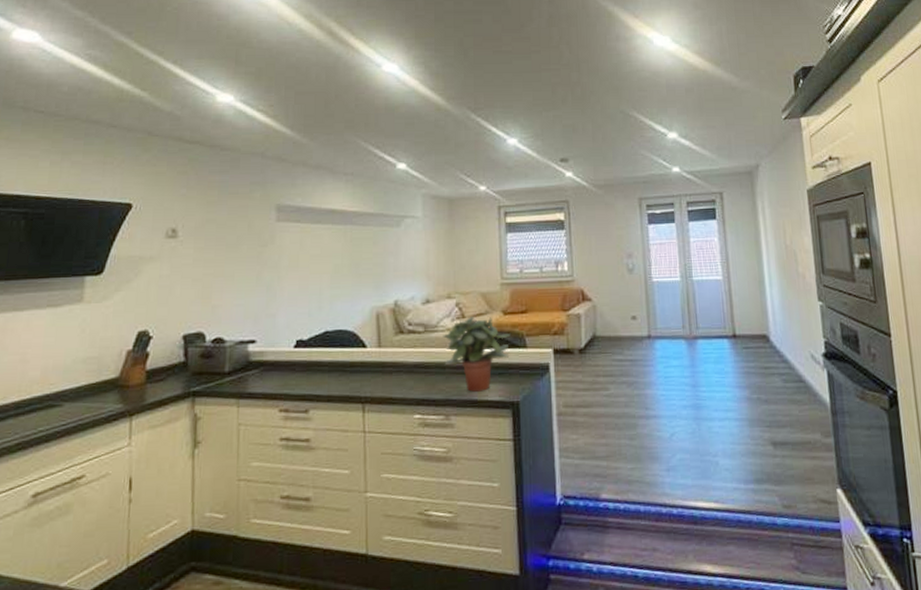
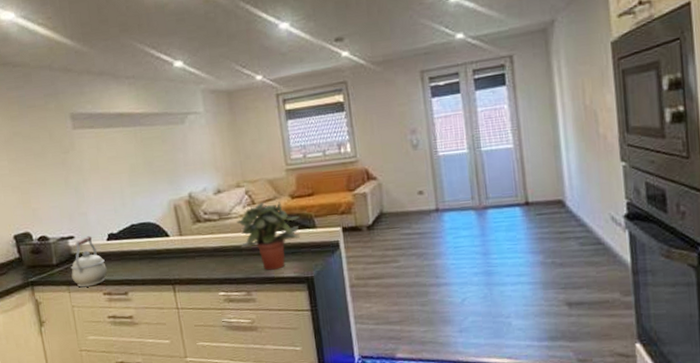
kettle: none [244,341,289,402] -> present [70,236,107,288]

